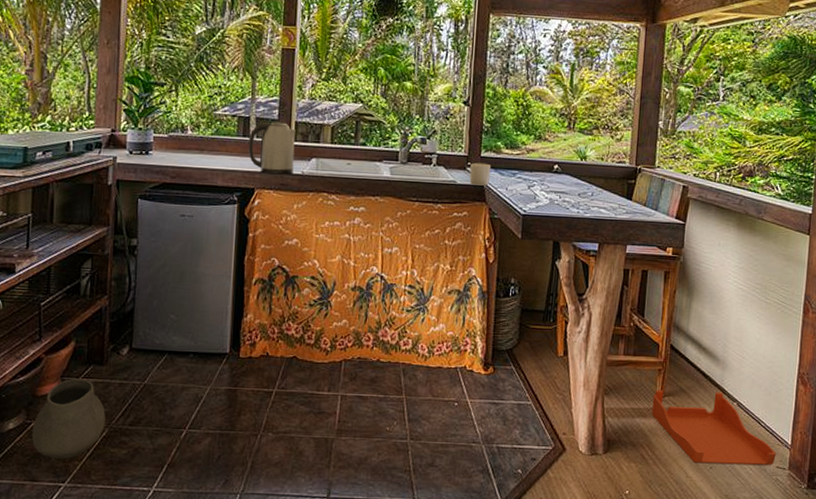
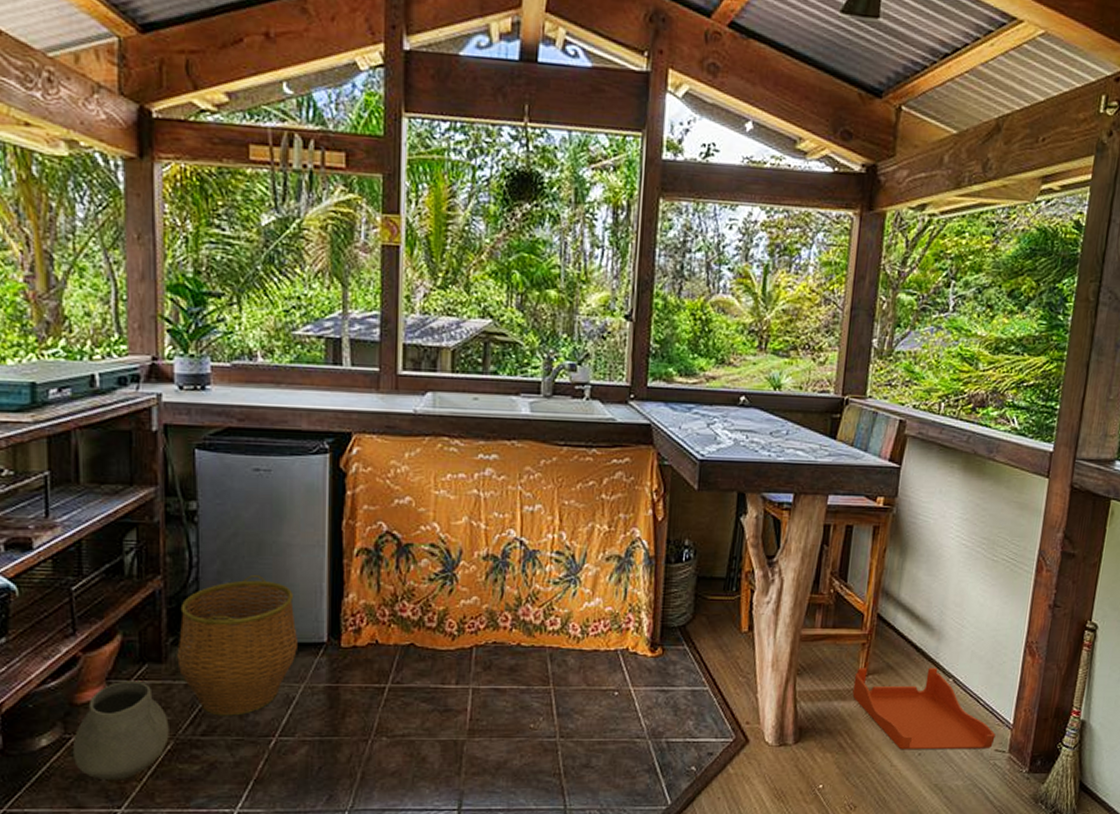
basket: none [115,298,207,411] -> present [177,575,297,716]
kettle: present [248,121,296,175] -> none [341,343,404,415]
mug: present [469,162,492,186] -> none [632,394,661,424]

